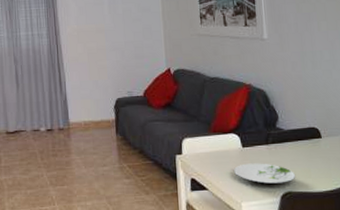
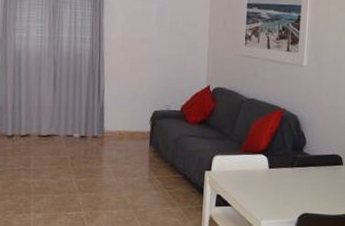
plate: present [234,163,296,184] -> none [258,184,315,205]

